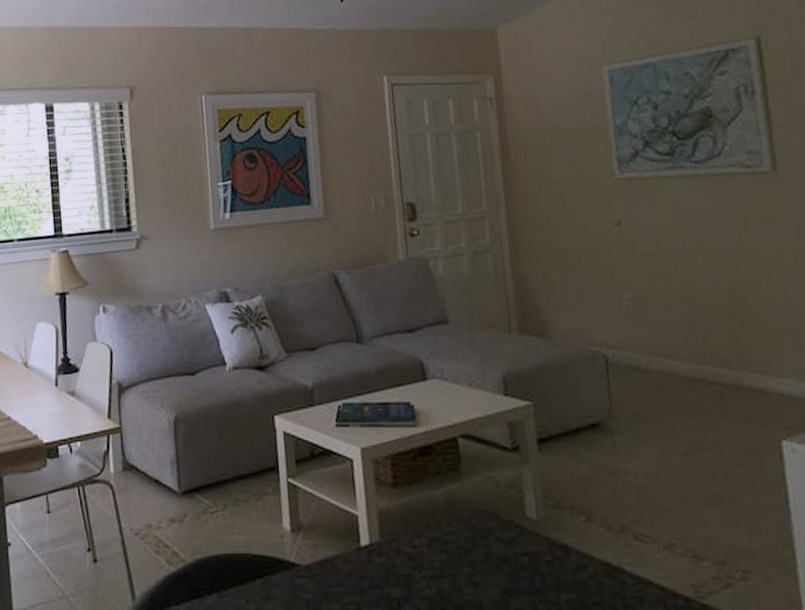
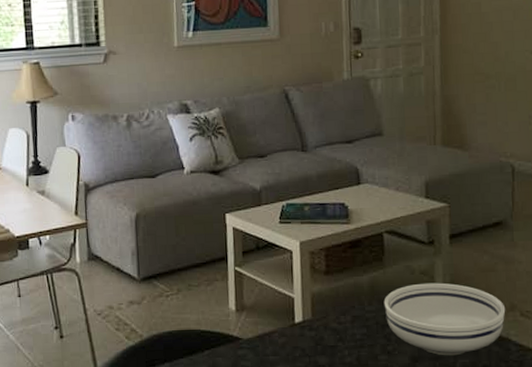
bowl: none [464,497,615,590] -> present [383,282,506,356]

